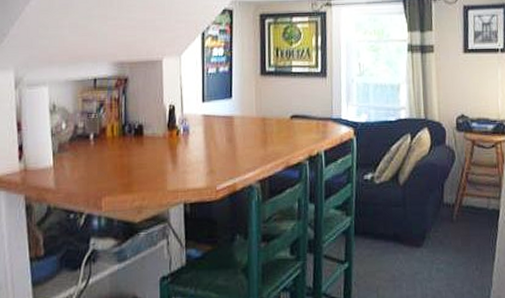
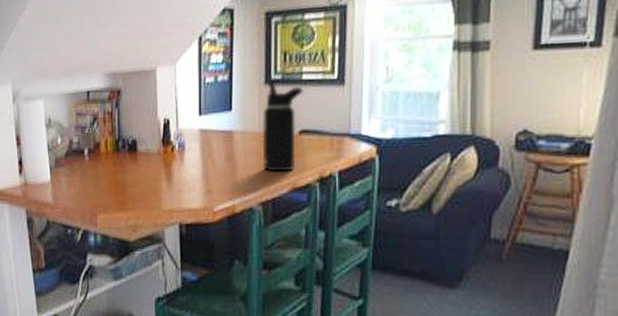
water bottle: none [259,72,294,152] -> present [262,80,304,172]

